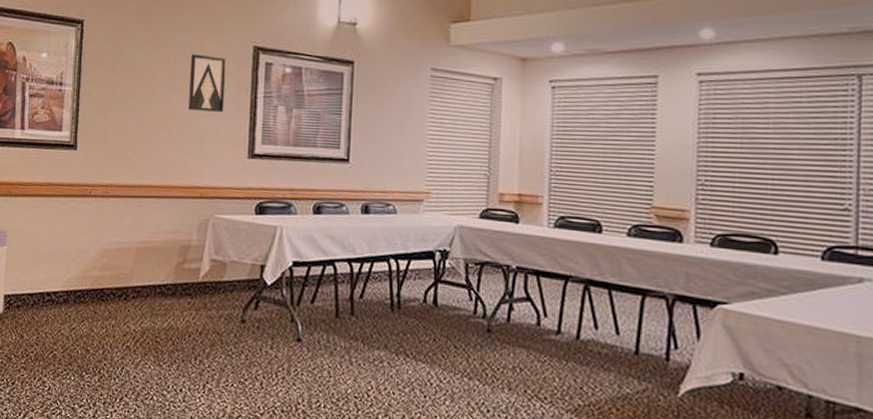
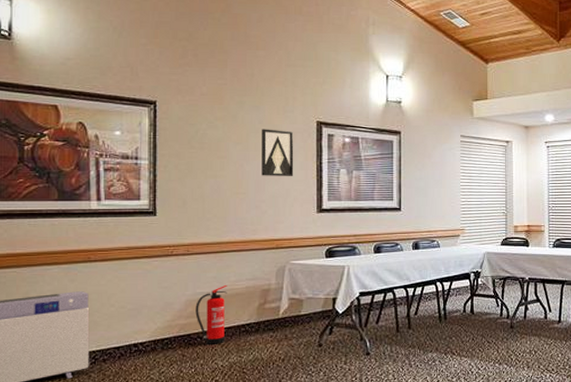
fire extinguisher: none [110,235,145,305] -> present [195,284,227,344]

